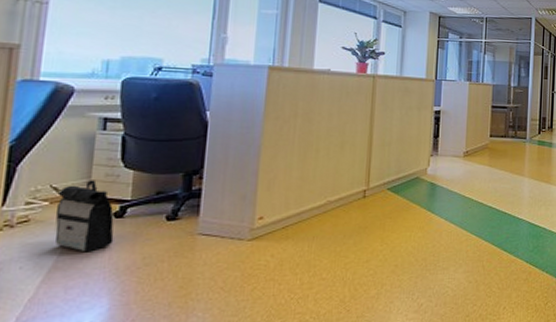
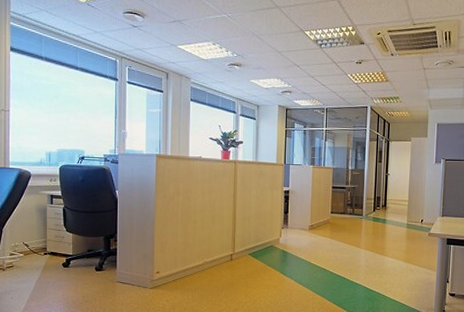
backpack: present [55,180,114,253] -> none [29,239,64,290]

